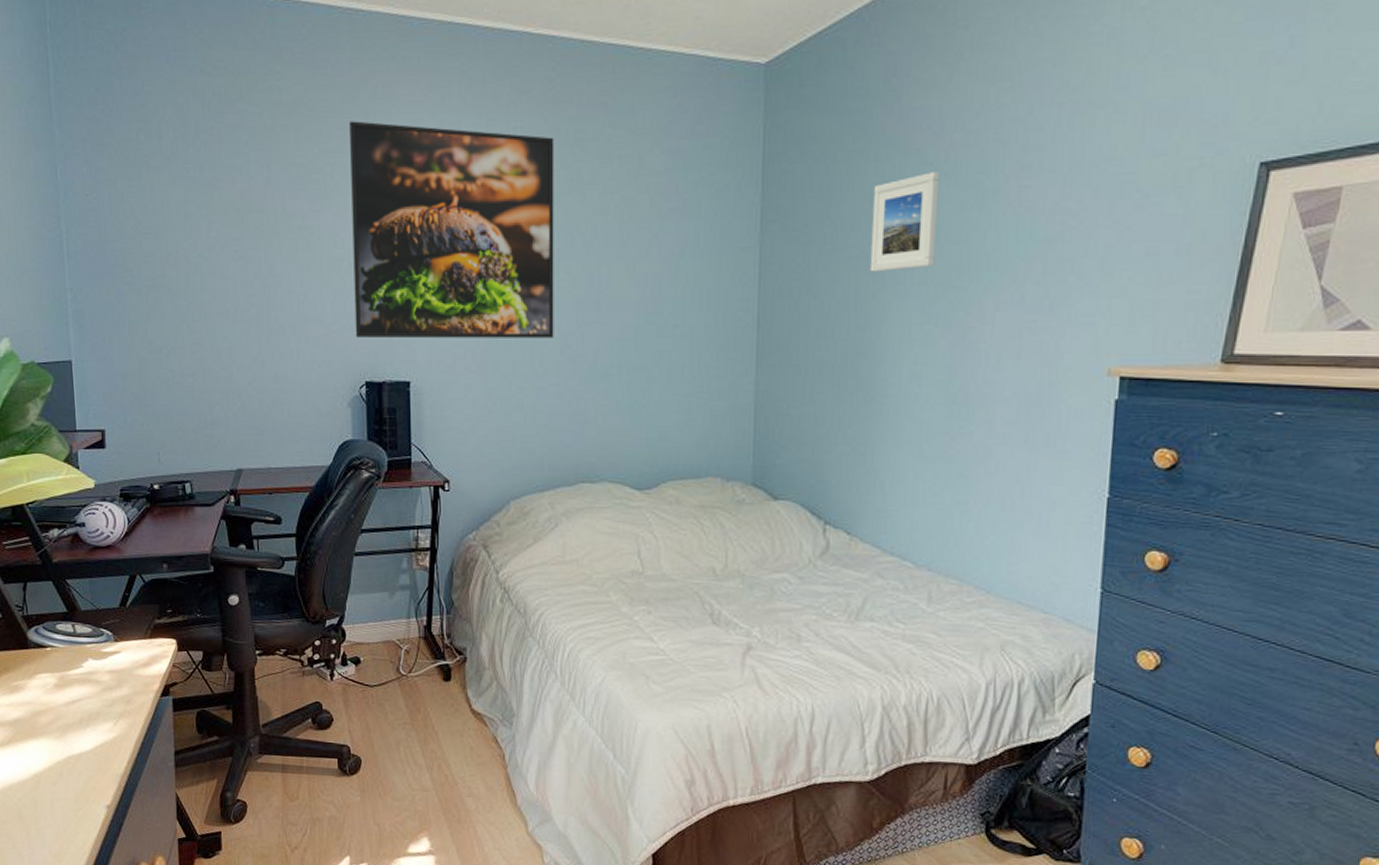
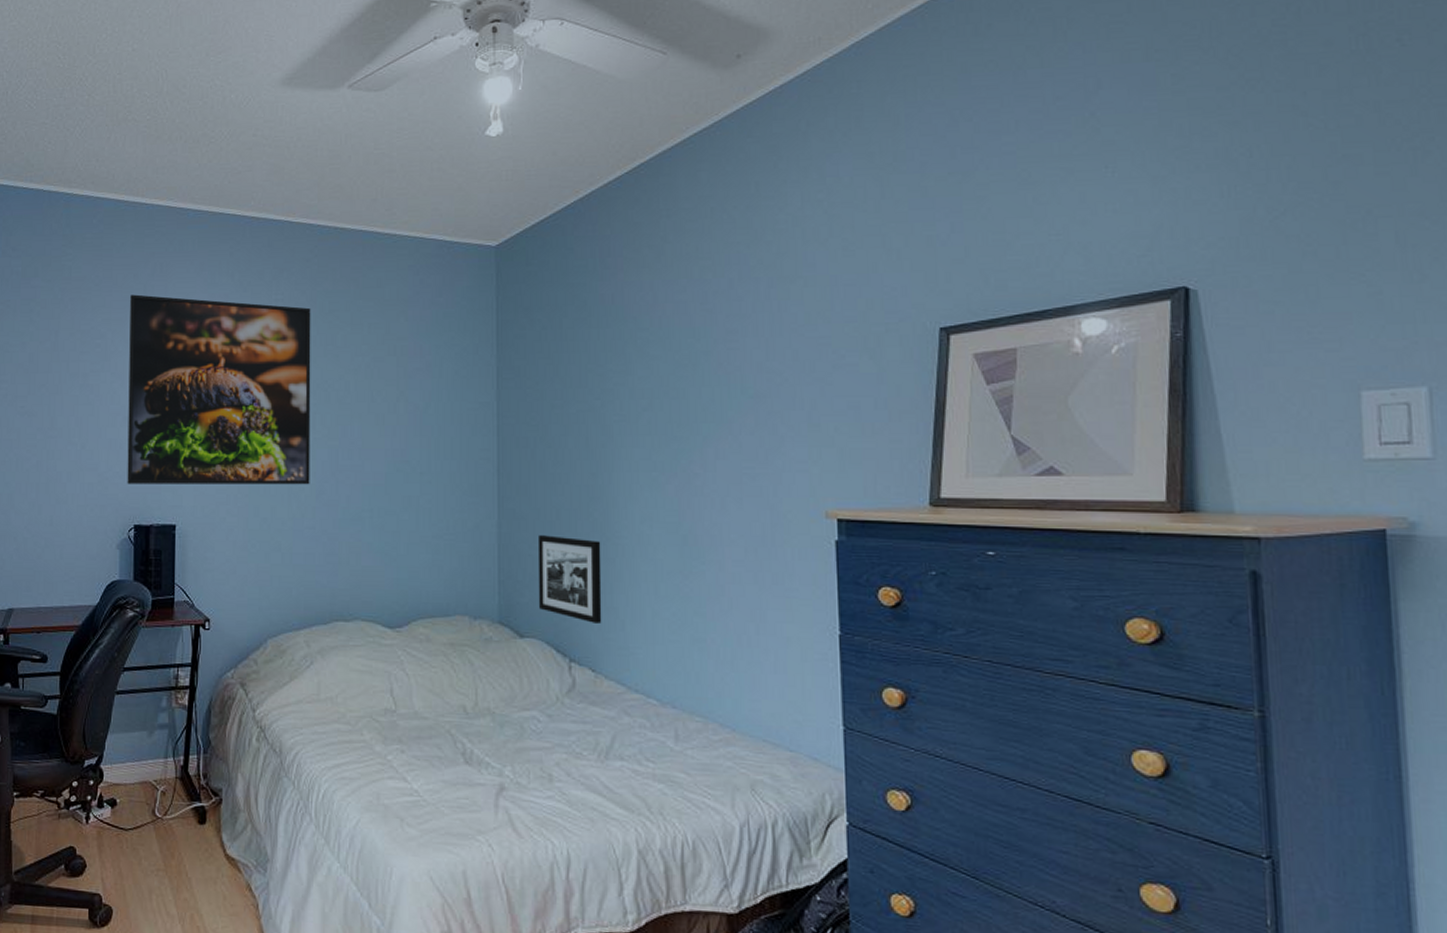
picture frame: none [794,393,865,486] -> present [537,535,602,623]
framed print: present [869,172,941,272] -> none [597,337,657,424]

